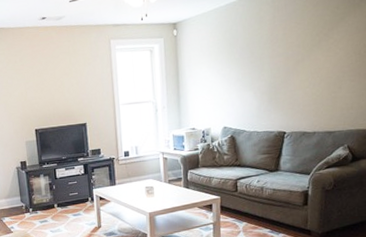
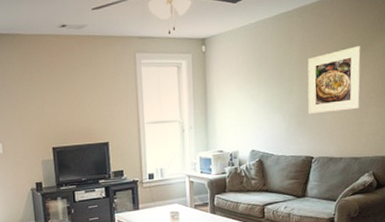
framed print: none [278,22,334,91] -> present [307,46,362,115]

